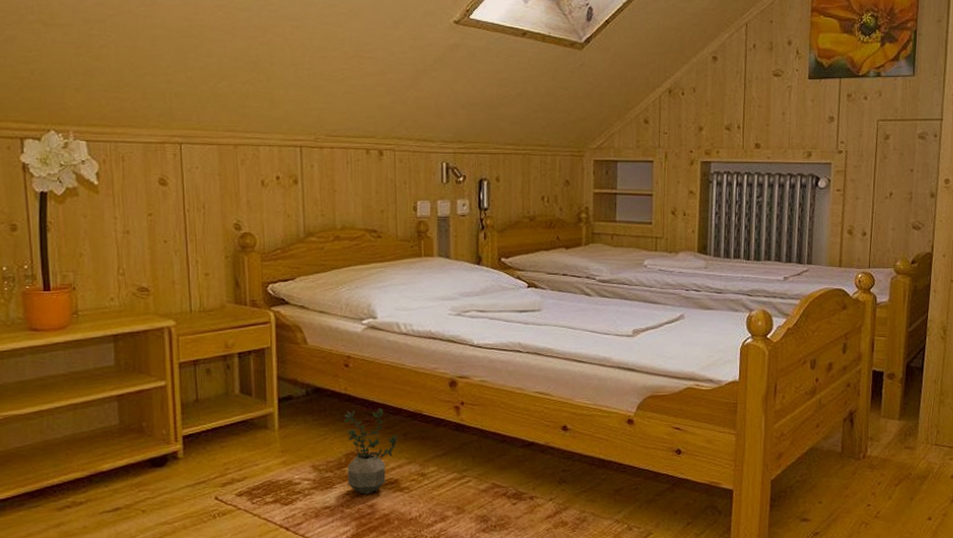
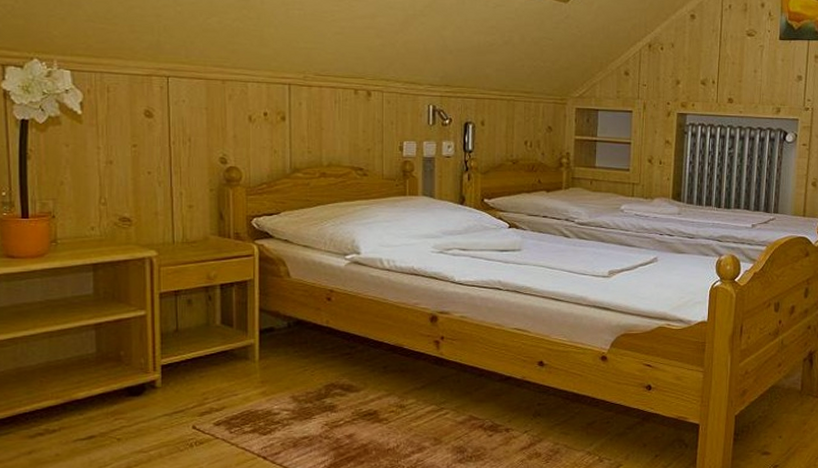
potted plant: present [343,407,398,495] -> none [324,341,378,425]

